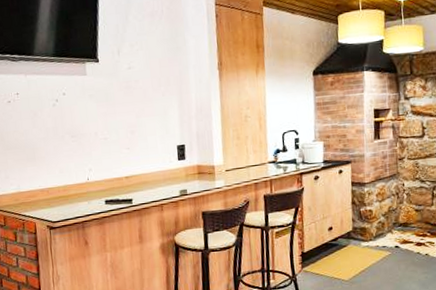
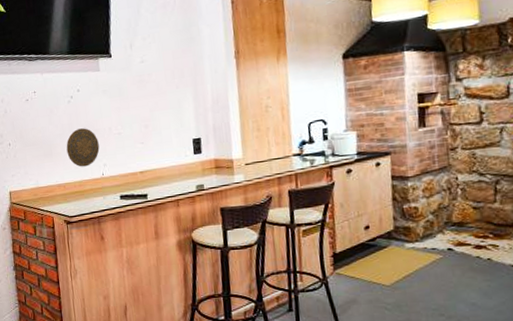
decorative plate: none [50,132,85,172] -> present [66,128,100,167]

